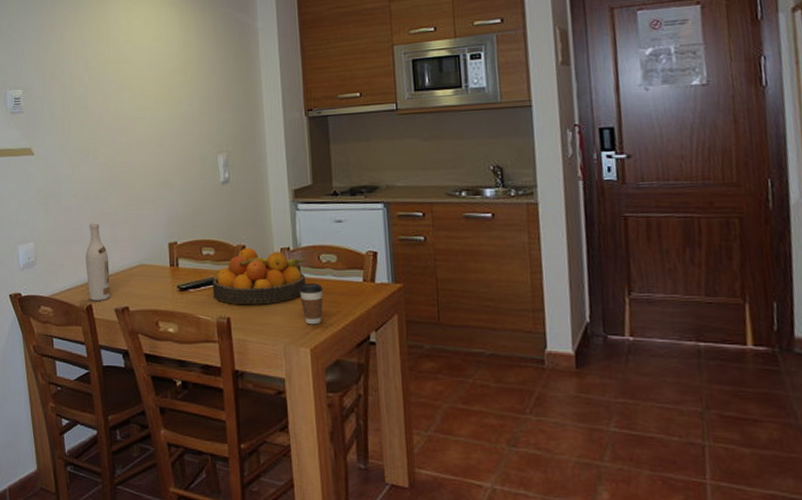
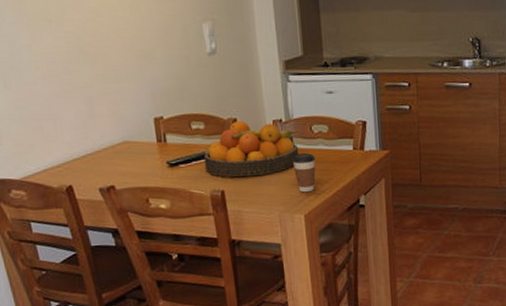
wine bottle: present [86,222,110,301] -> none [59,97,93,182]

